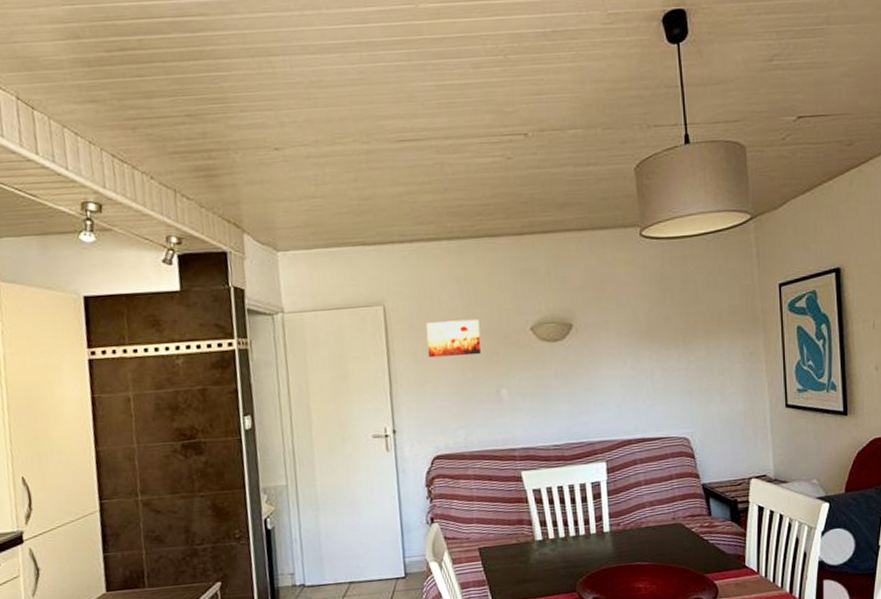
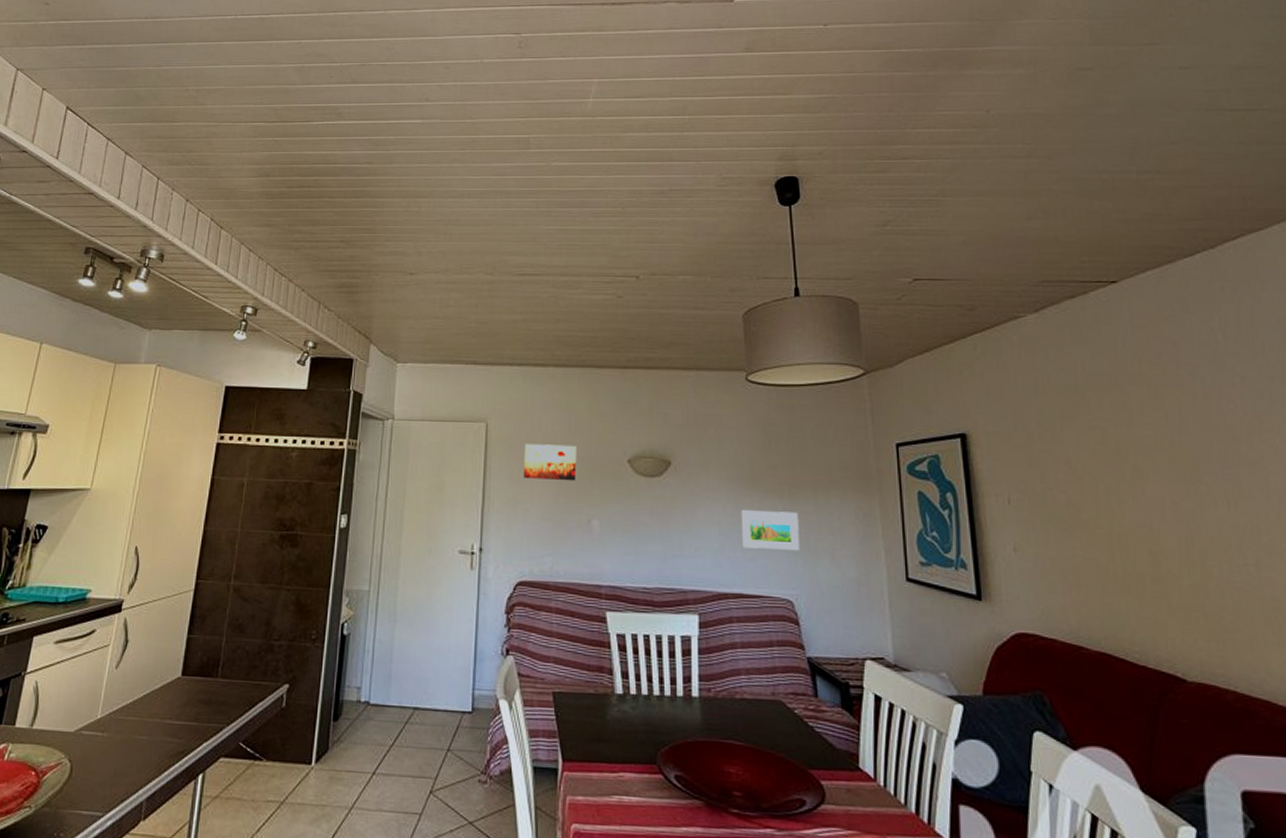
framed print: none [640,358,694,397] -> present [741,509,799,552]

